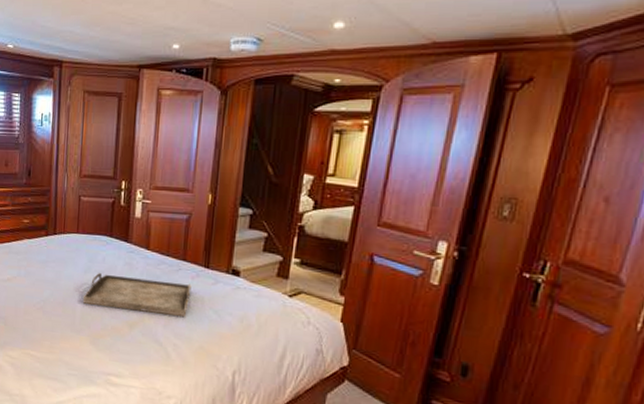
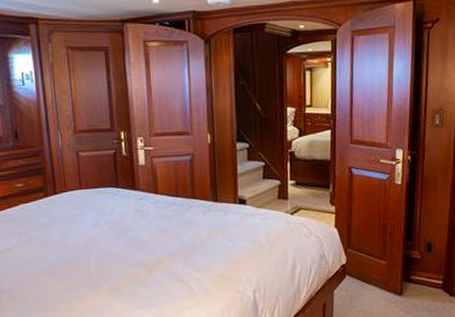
serving tray: present [83,272,192,317] -> none [97,219,205,258]

